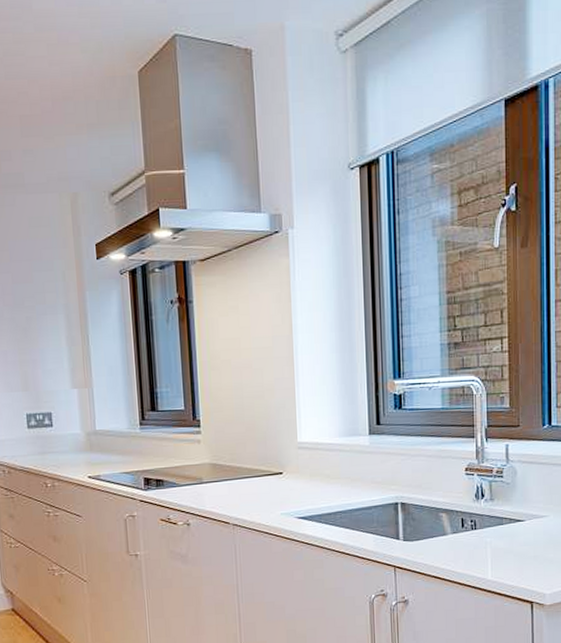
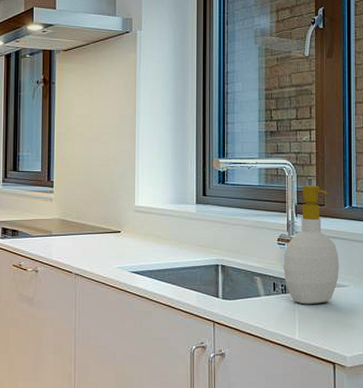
soap bottle: none [473,404,537,541] -> present [284,185,339,305]

